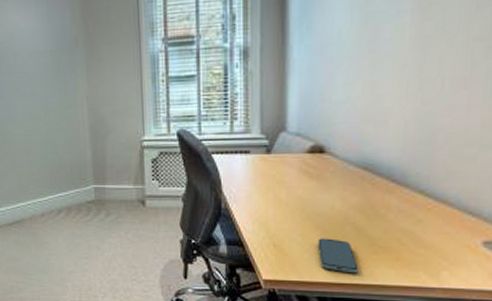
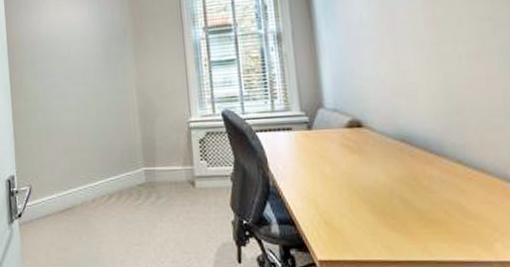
smartphone: present [317,238,359,274] -> none [367,213,413,250]

